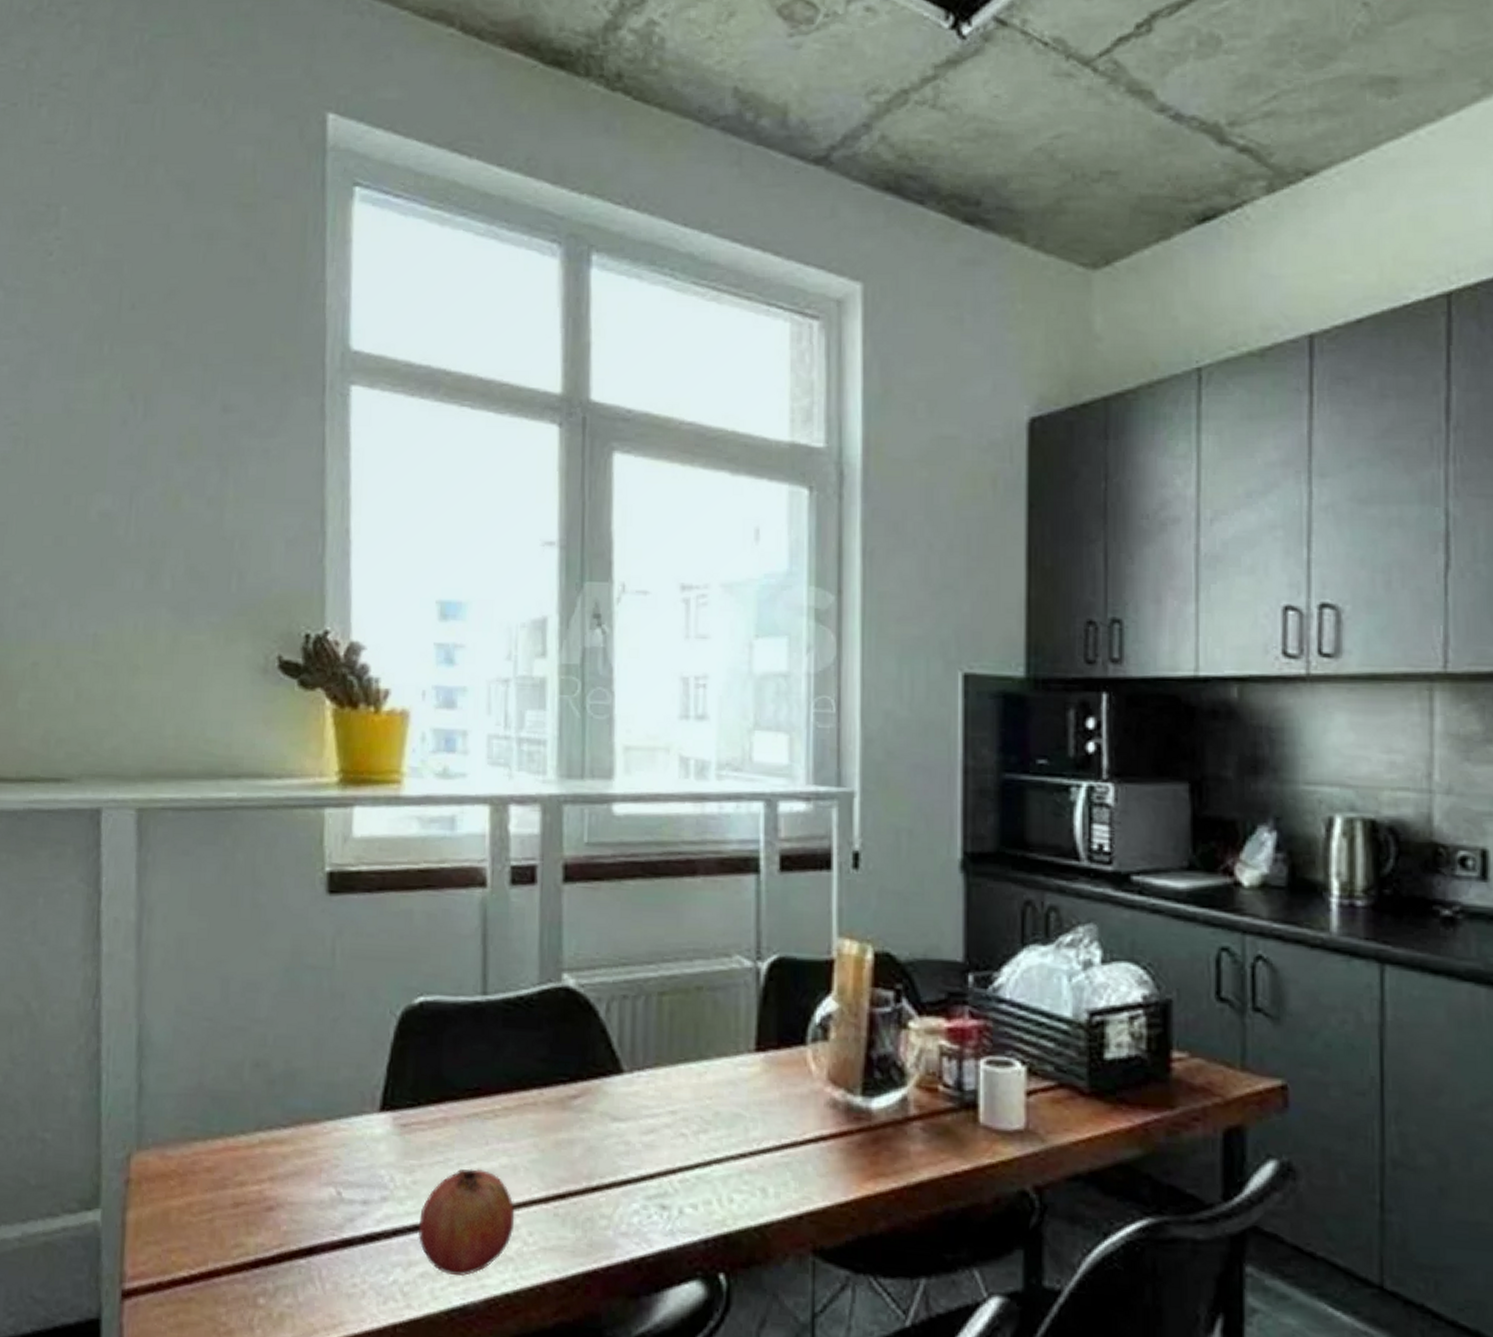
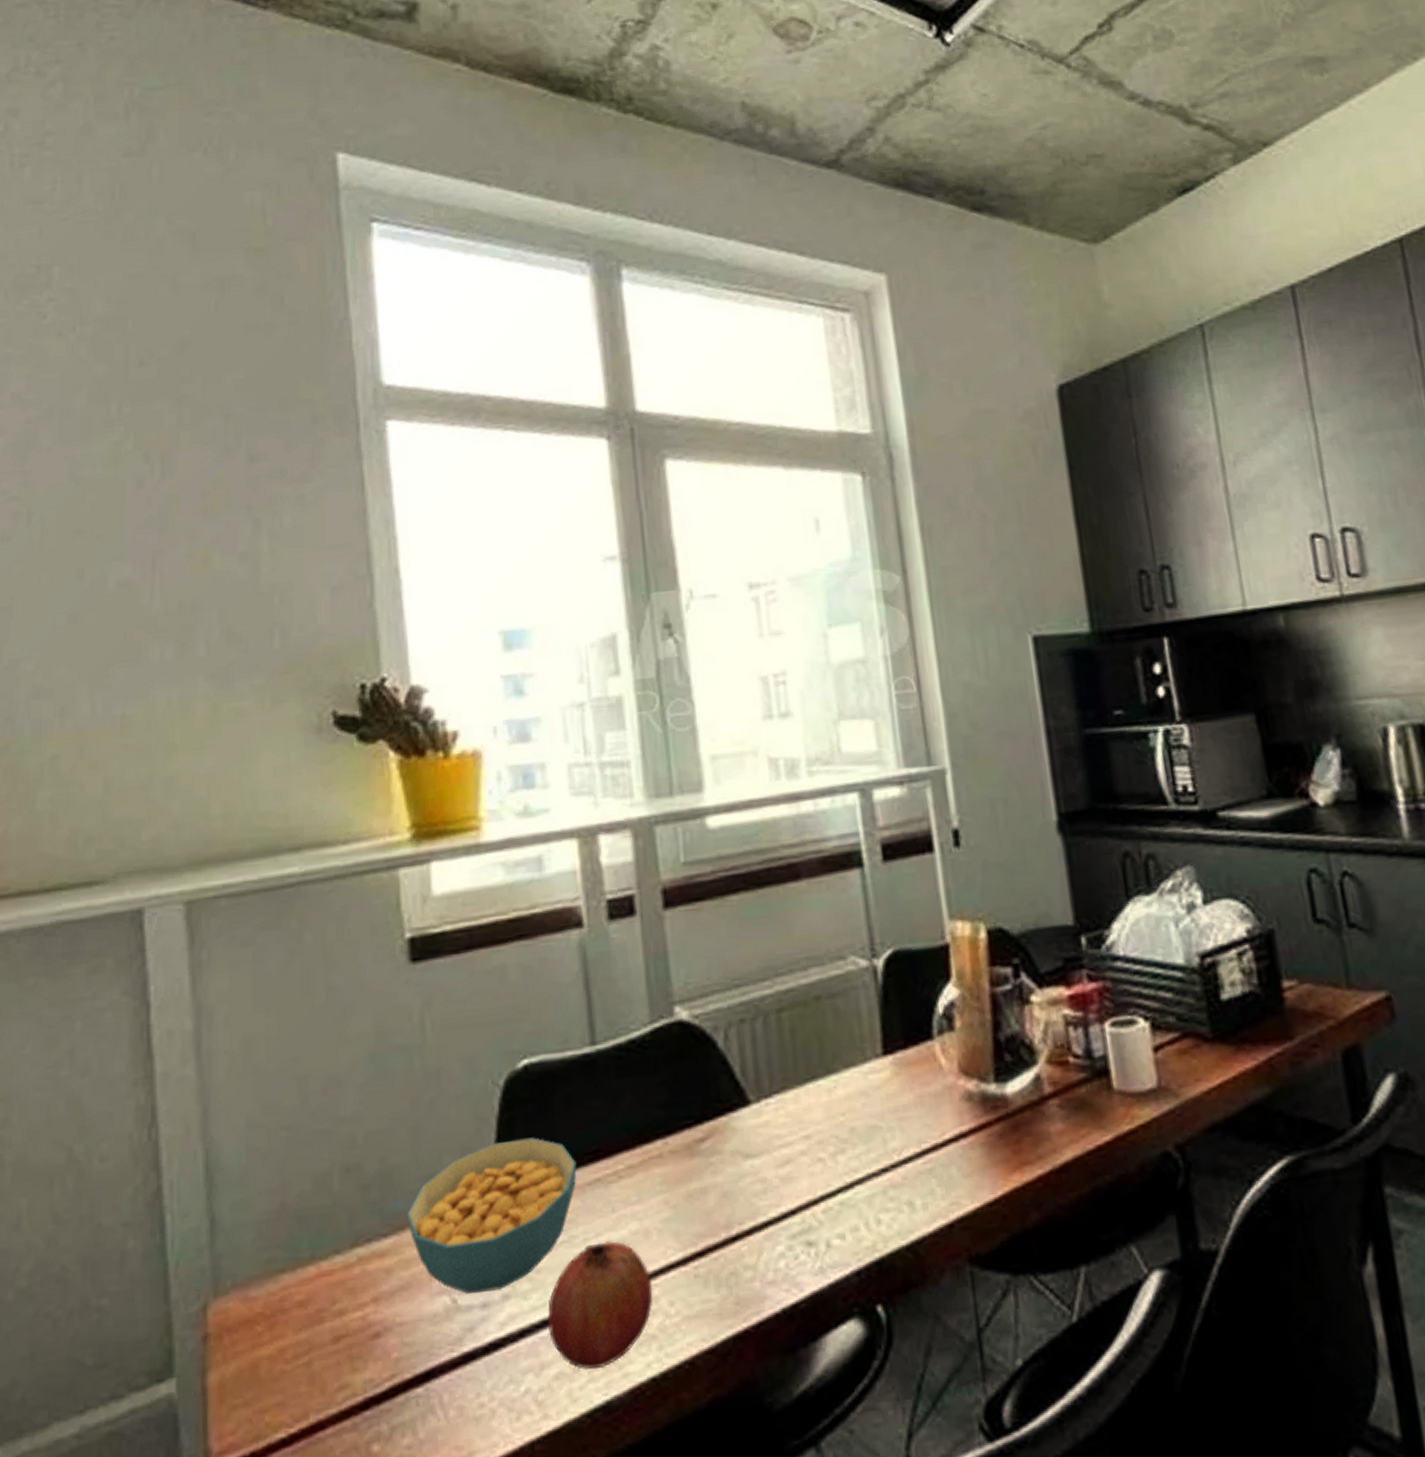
cereal bowl: none [304,1065,458,1192] -> present [406,1137,577,1295]

